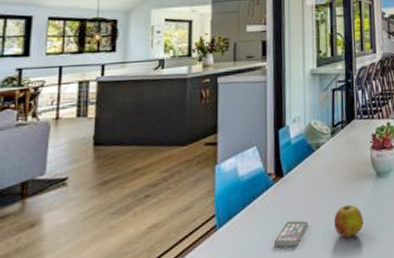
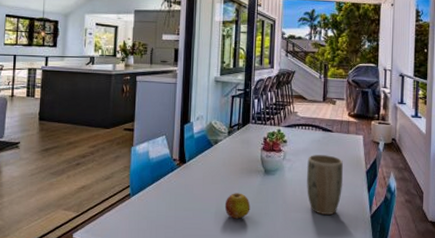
smartphone: present [273,220,309,247] -> none [174,199,204,219]

